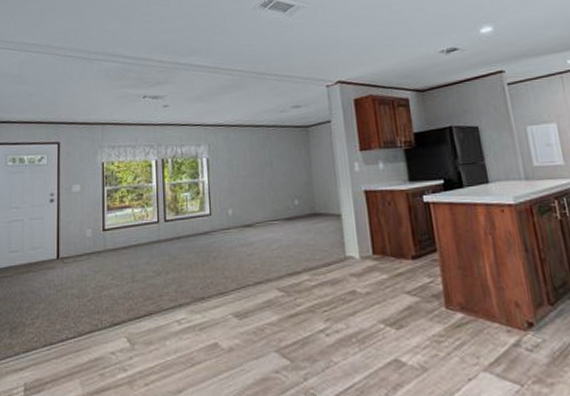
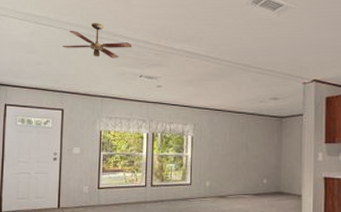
ceiling fan: none [56,44,133,82] -> present [62,23,132,59]

